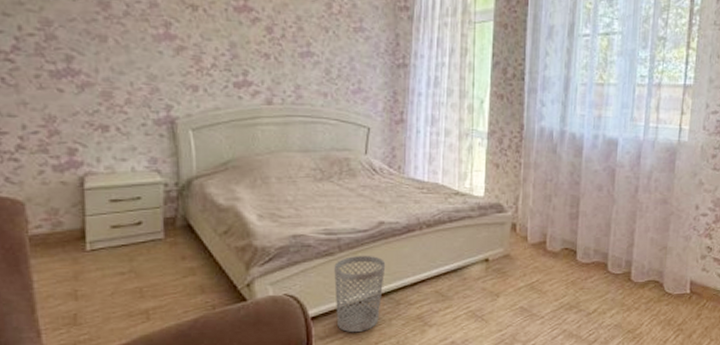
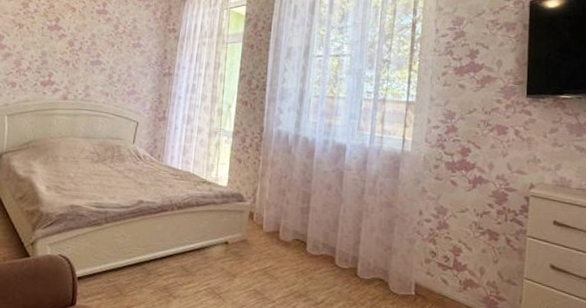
wastebasket: present [334,255,386,333] -> none [97,227,142,296]

